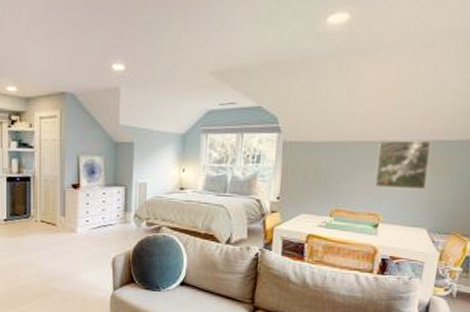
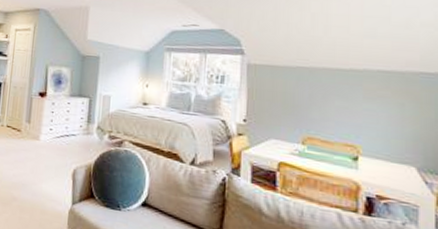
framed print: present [375,140,431,190] -> none [349,69,409,123]

